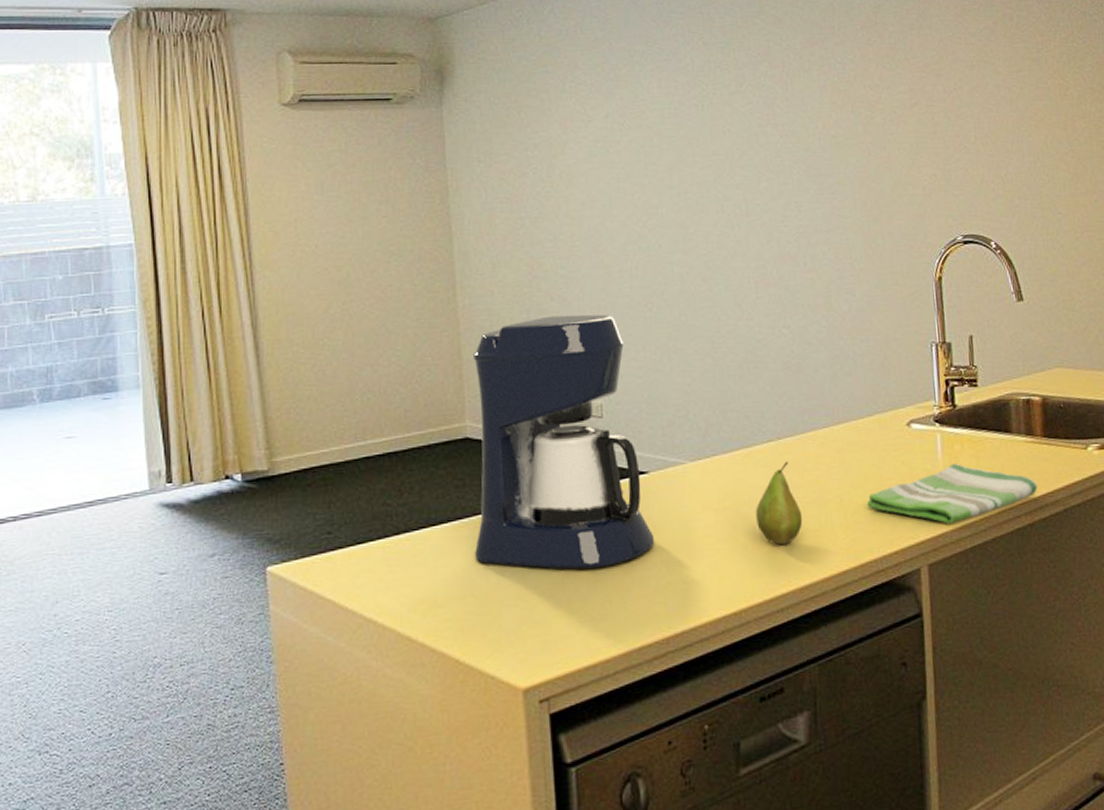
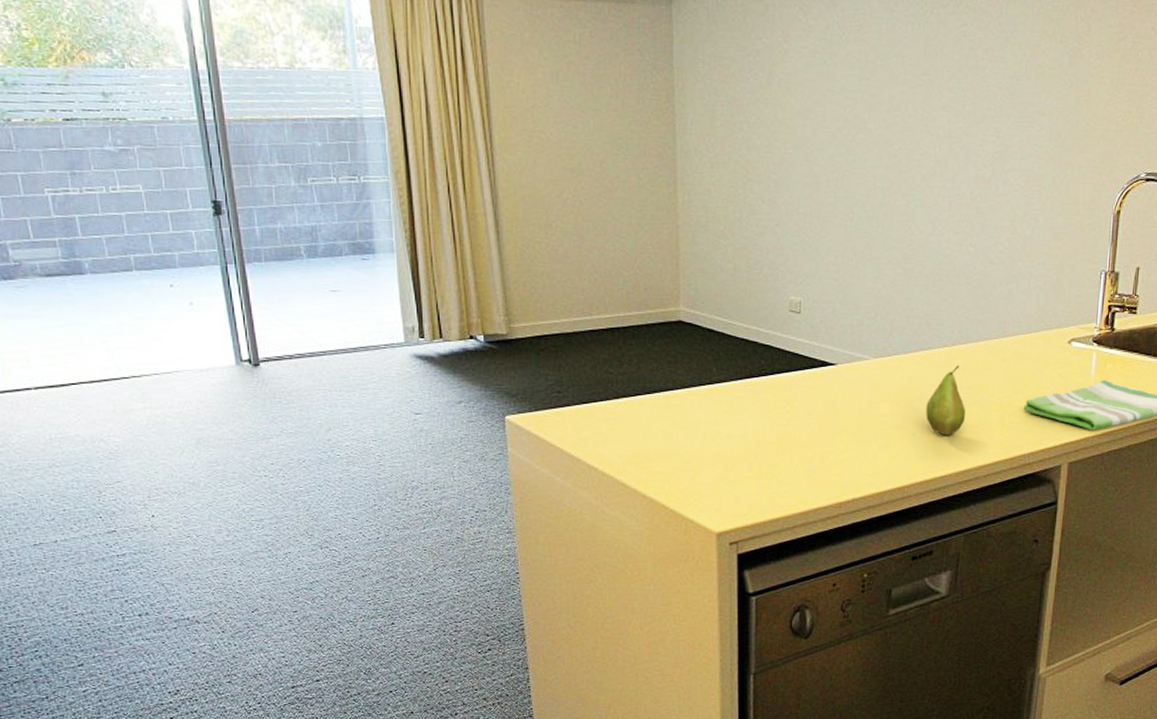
coffee maker: present [473,314,655,569] -> none [683,217,837,441]

